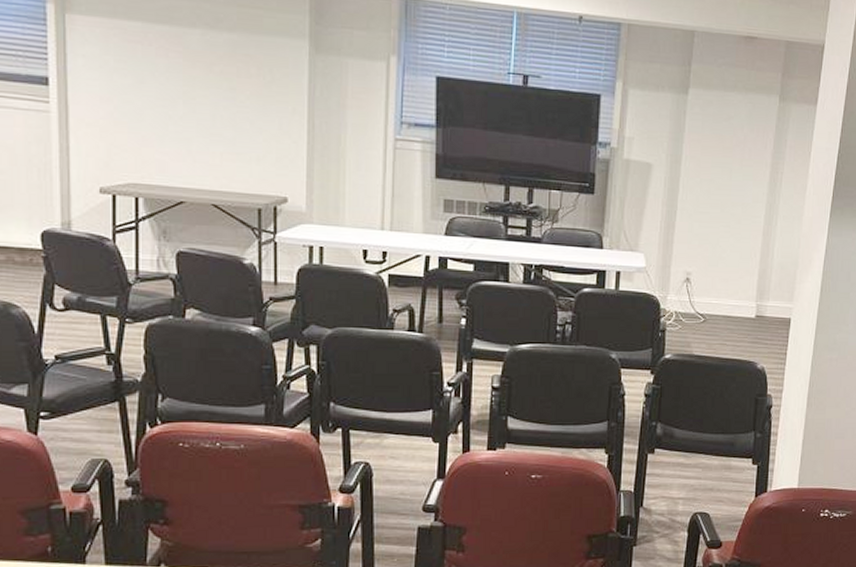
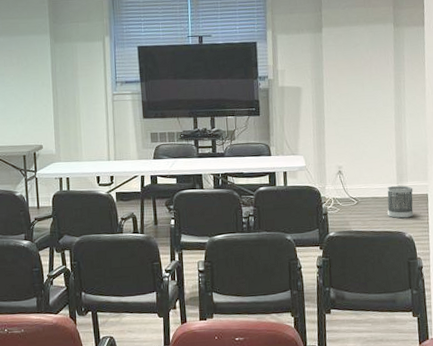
wastebasket: none [738,305,774,345] -> present [386,186,414,219]

